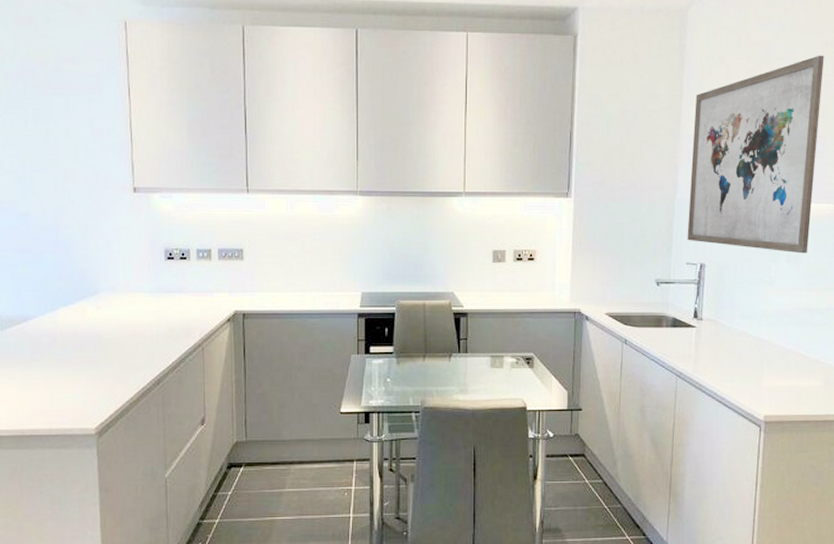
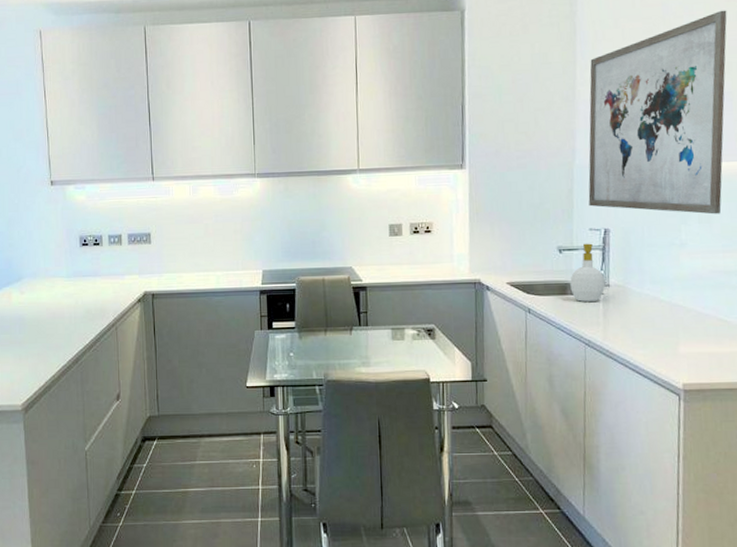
soap bottle: none [666,277,699,334] -> present [570,243,606,302]

